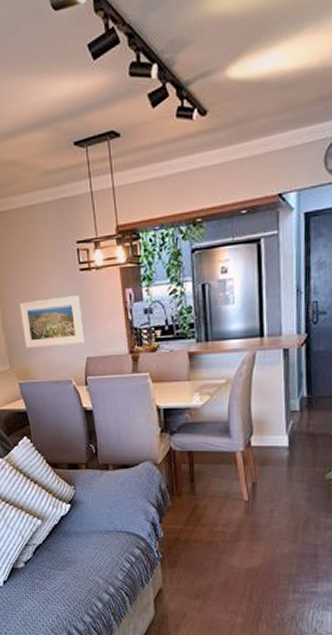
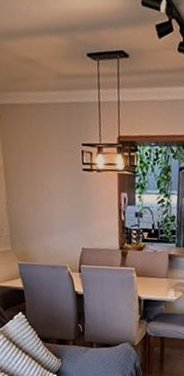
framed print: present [20,295,85,348] -> none [25,191,82,236]

